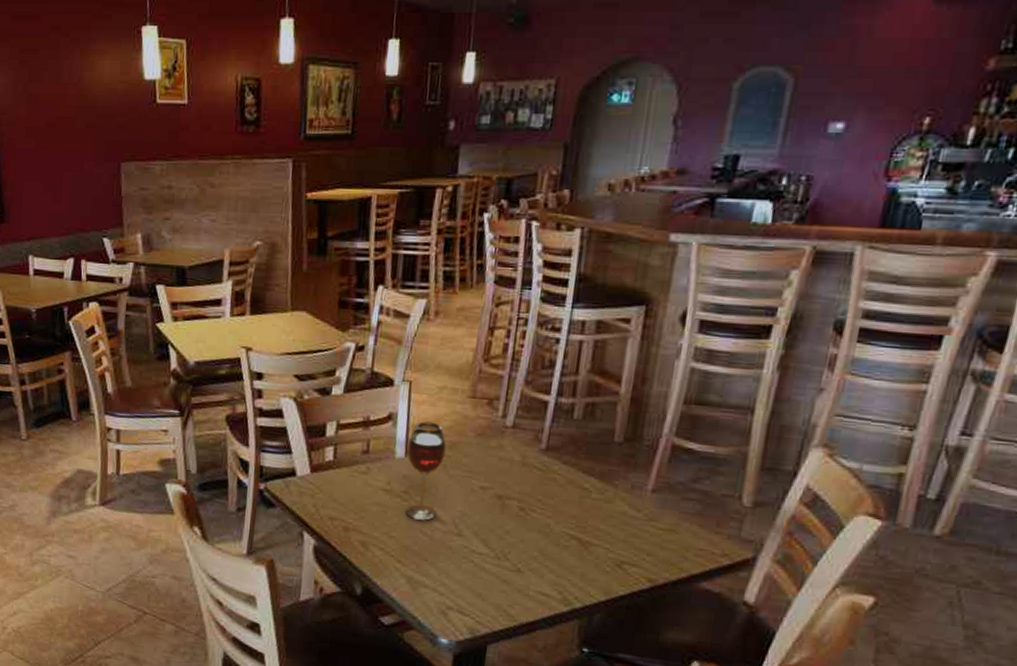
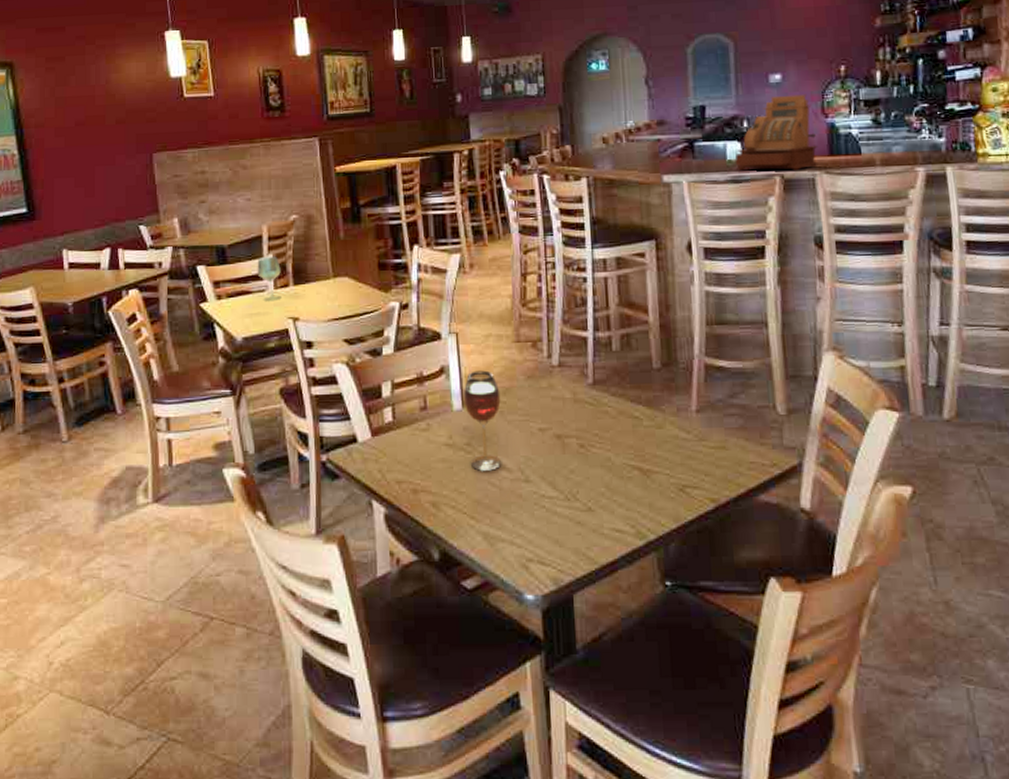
wine glass: none [215,282,239,329] -> present [257,256,281,302]
cash register: none [760,149,874,241] -> present [735,94,818,171]

